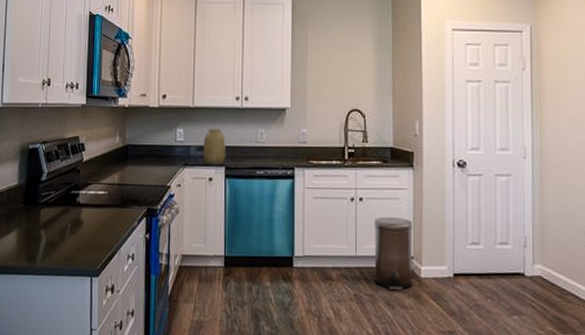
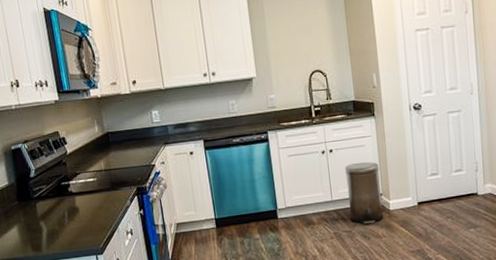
vase: present [202,128,226,166] -> none [179,105,203,141]

